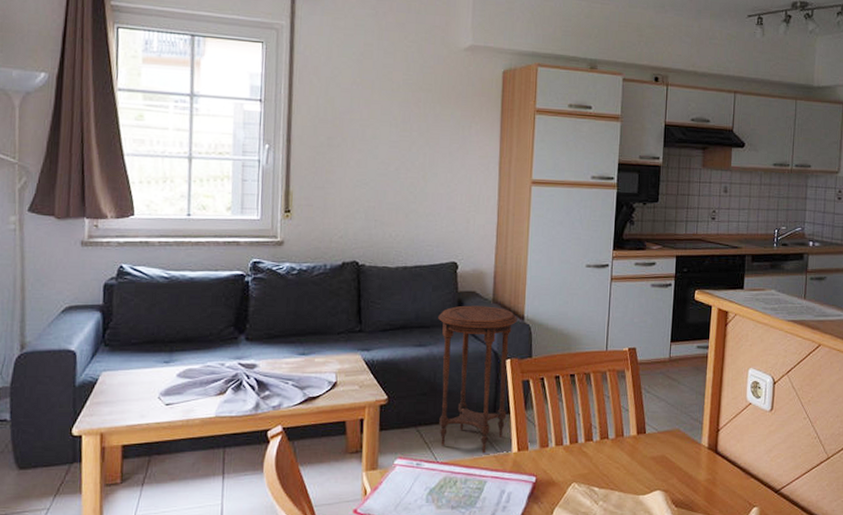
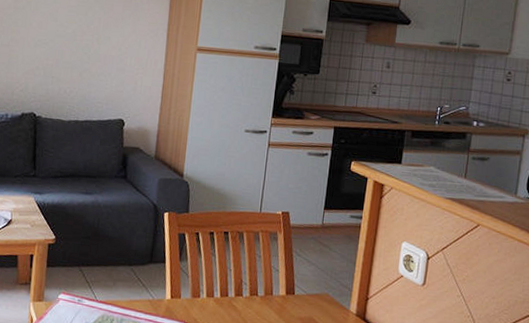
side table: present [438,305,517,454] -> none [100,159,177,298]

